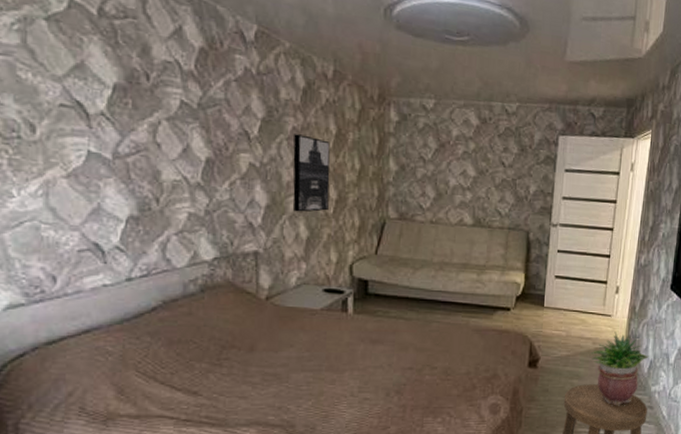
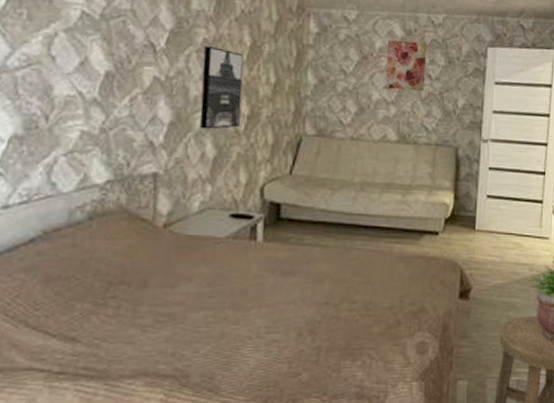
wall art: none [461,128,502,179] -> present [384,40,428,92]

